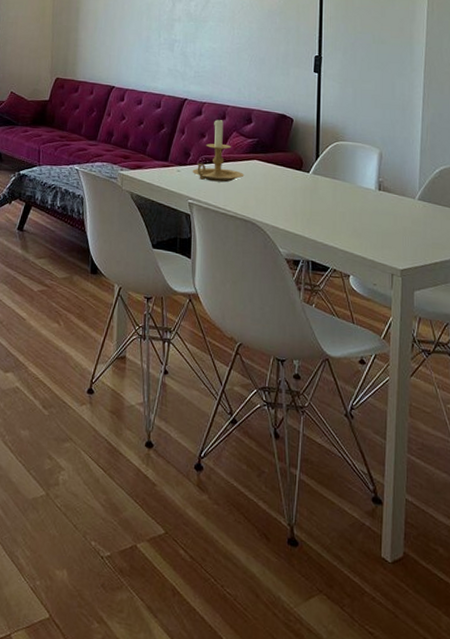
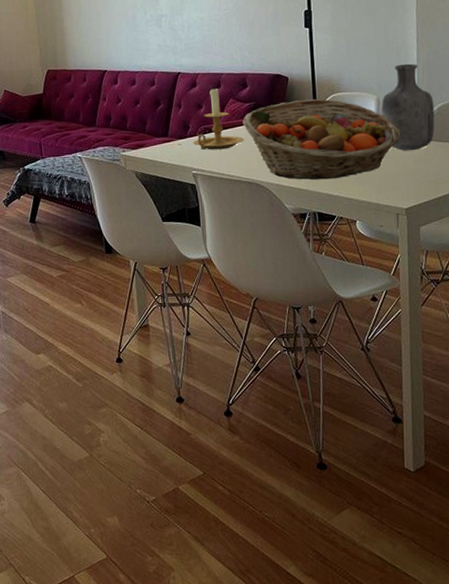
fruit basket: none [244,143,401,228] -> present [242,99,401,180]
vase: none [383,121,436,211] -> present [381,63,435,151]

